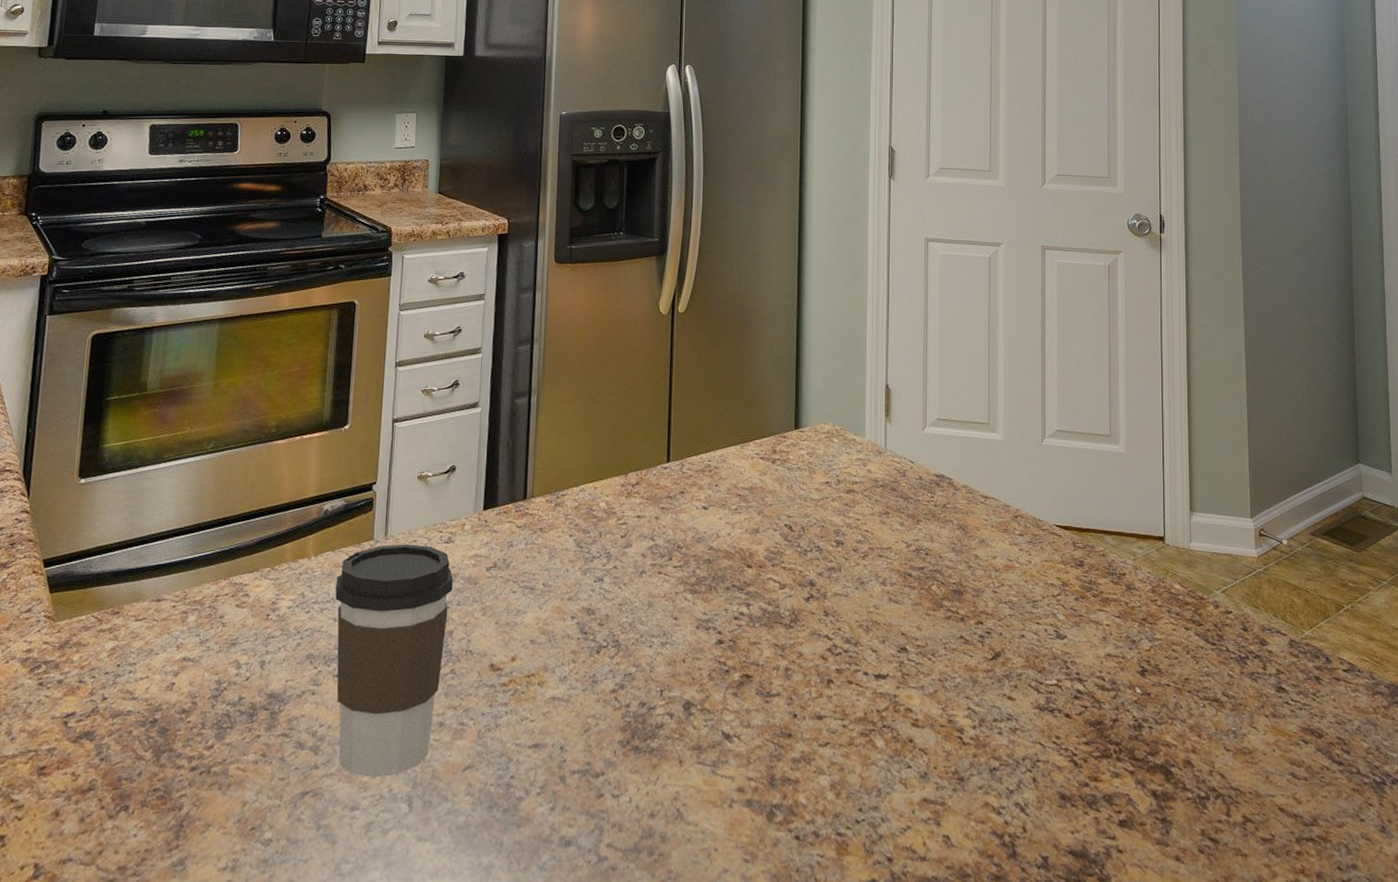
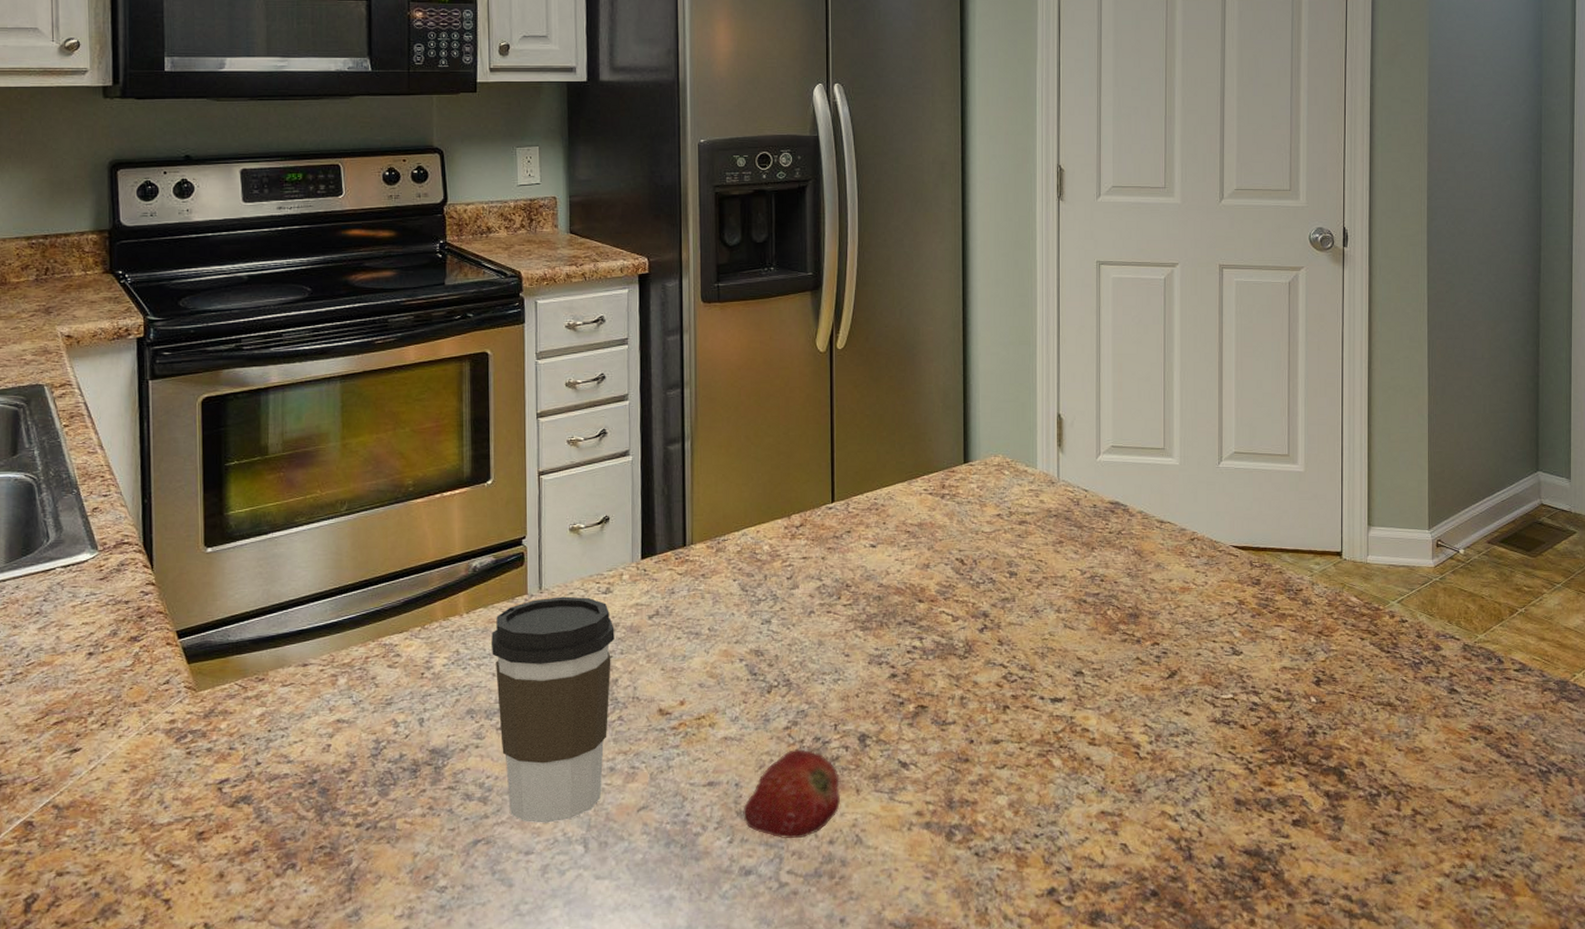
fruit: none [565,713,664,810] -> present [742,748,841,839]

